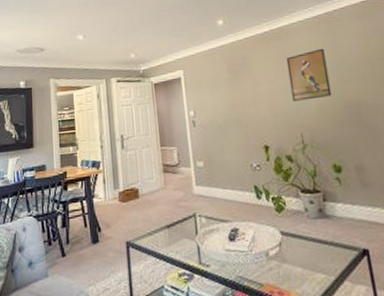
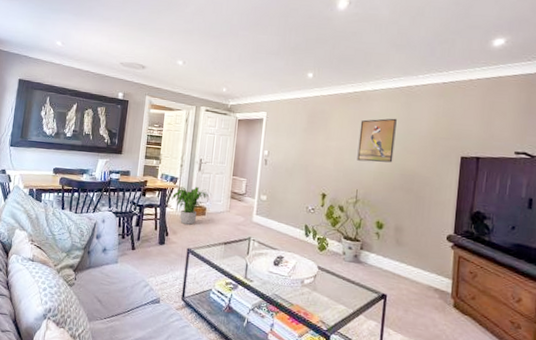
potted plant: none [97,167,141,214] -> present [172,186,211,225]

